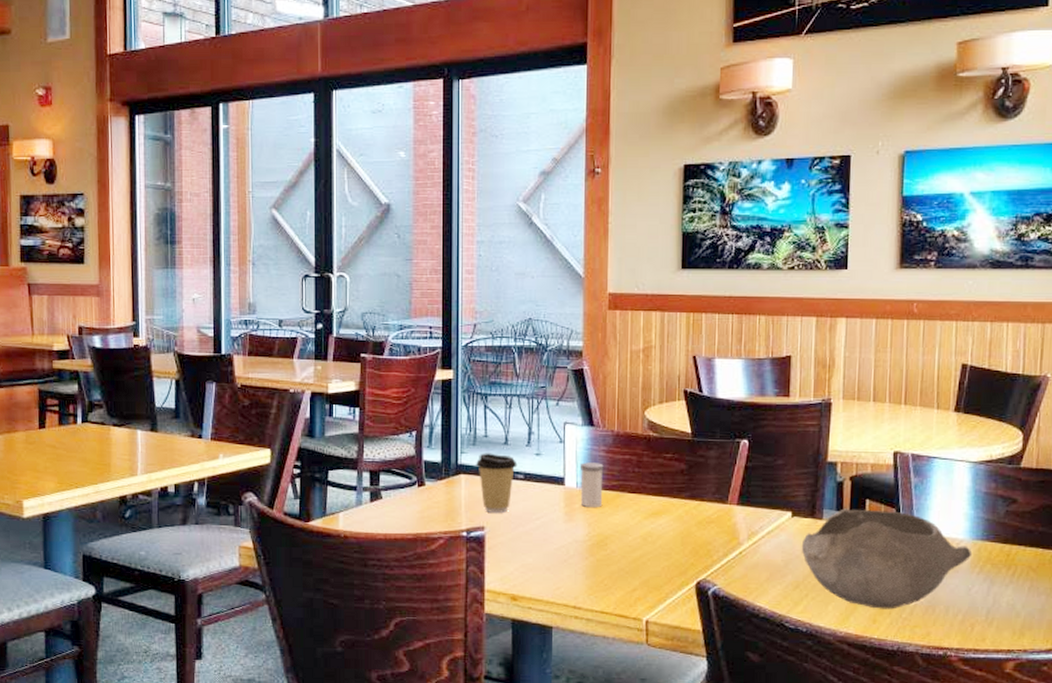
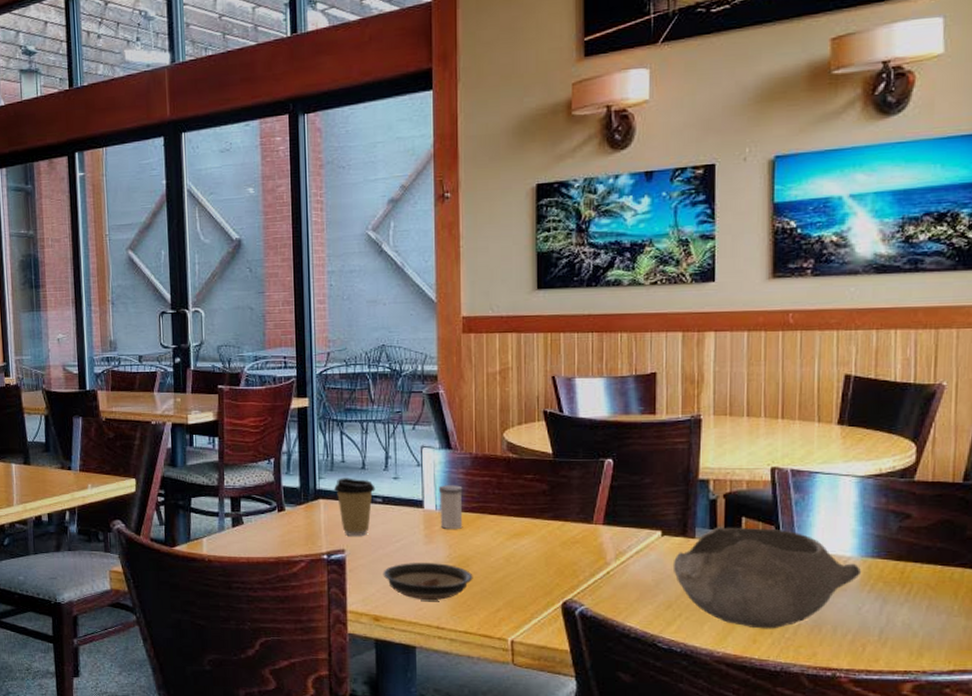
saucer: none [522,541,611,580] -> present [383,563,473,601]

